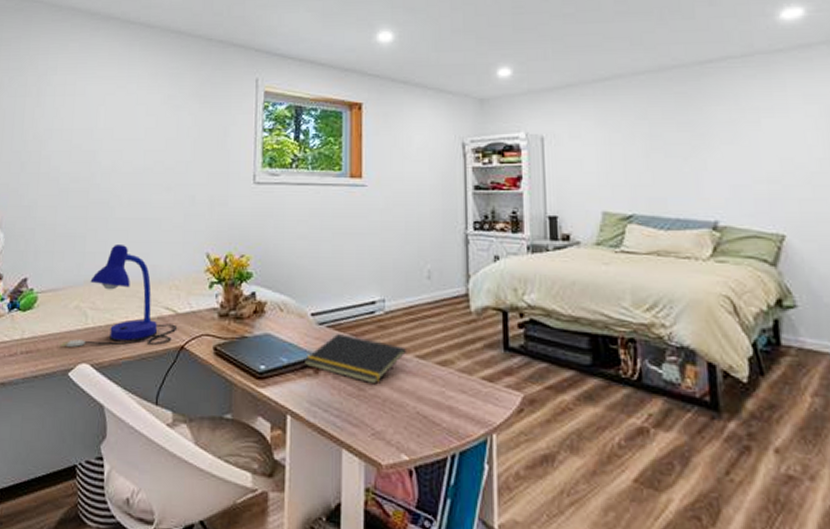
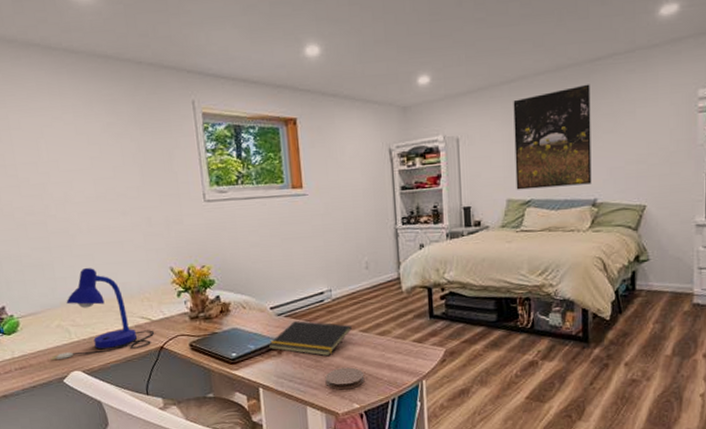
coaster: none [368,402,418,433] -> present [325,367,365,390]
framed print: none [608,88,710,202] -> present [513,84,592,190]

